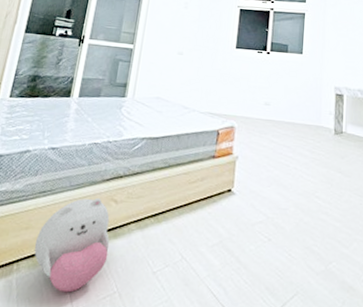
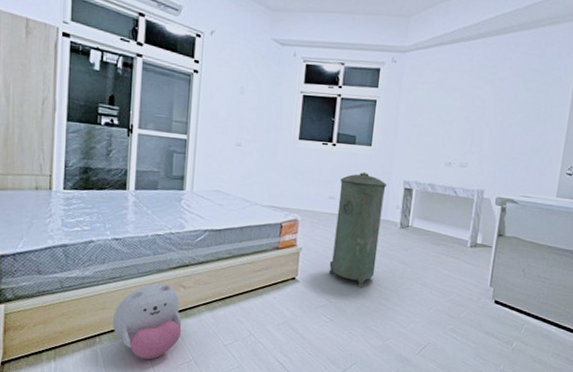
trash can: none [265,78,319,201] -> present [329,172,388,288]

